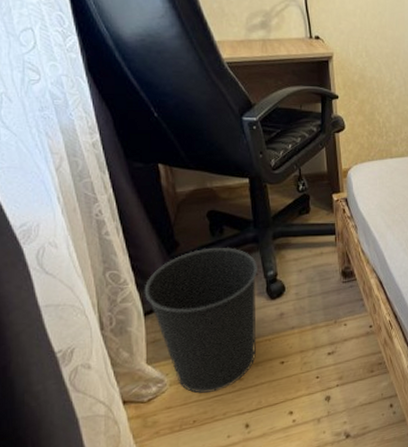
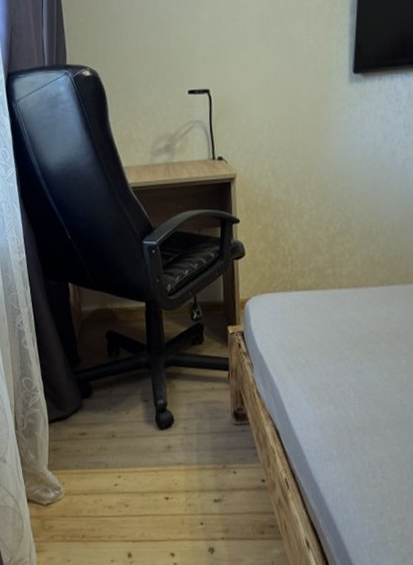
wastebasket: present [144,247,257,393] -> none [50,367,148,512]

